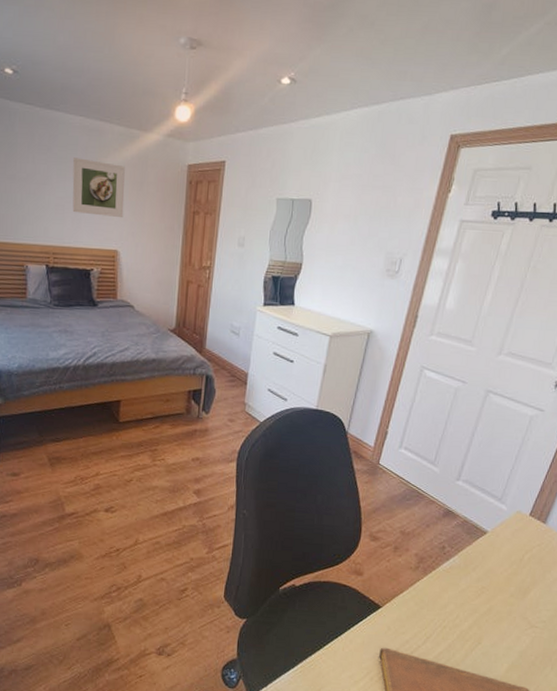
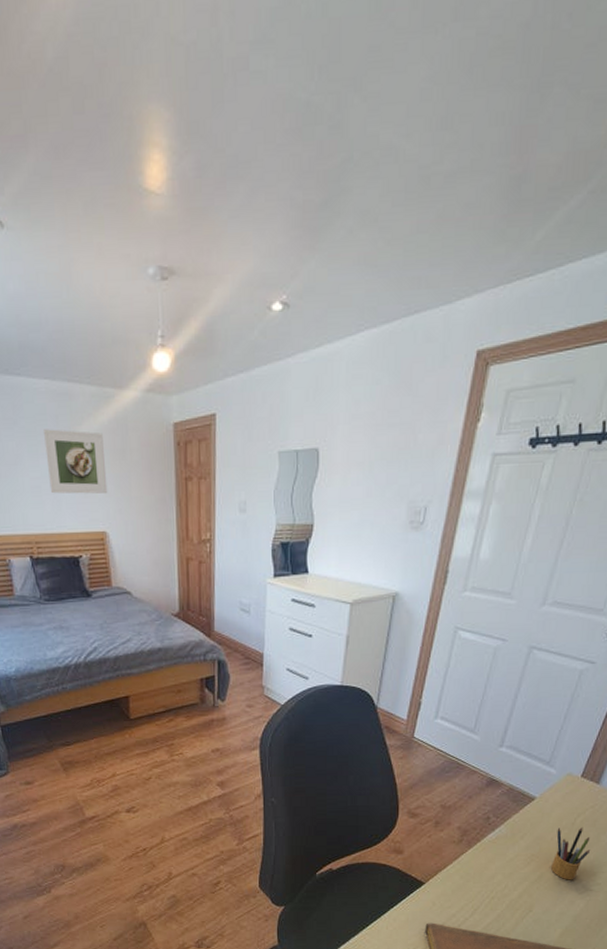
pencil box: none [499,563,537,616] -> present [550,827,591,880]

